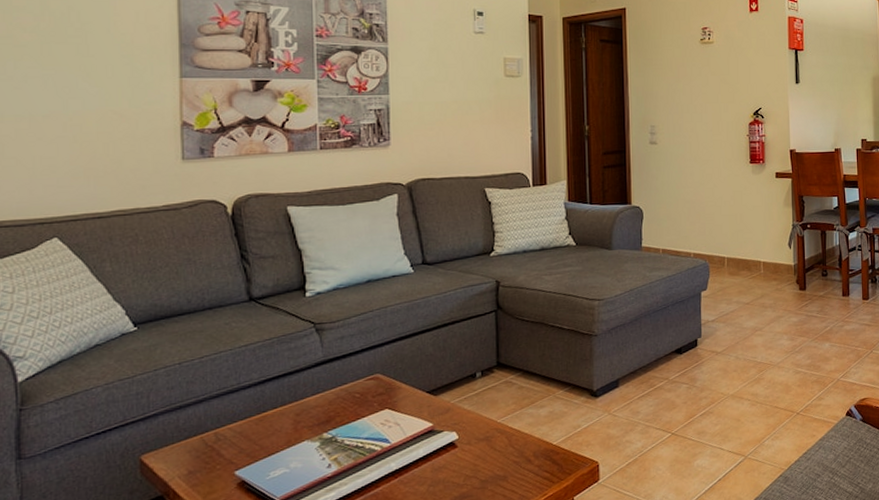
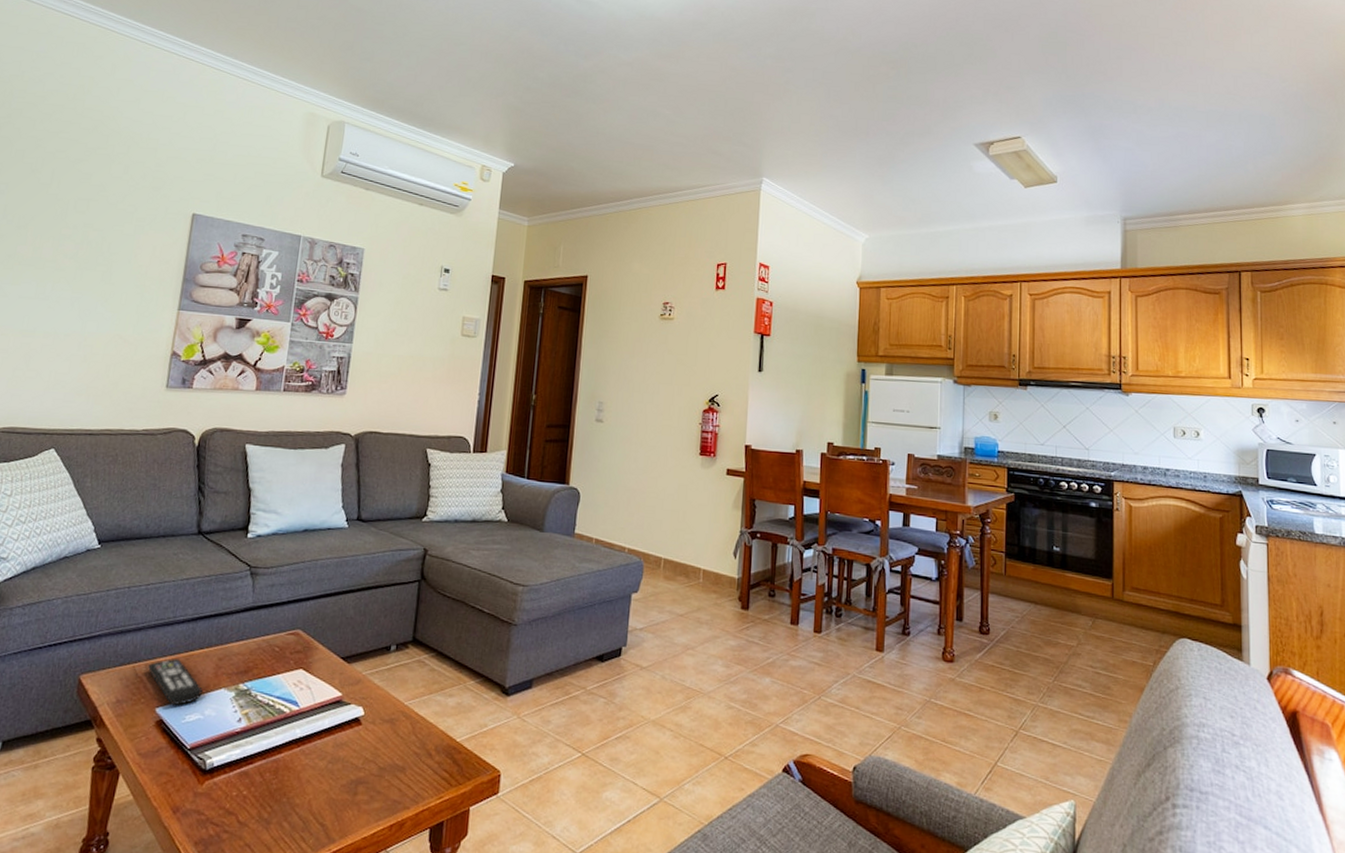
remote control: none [218,422,283,465] -> present [148,659,203,705]

